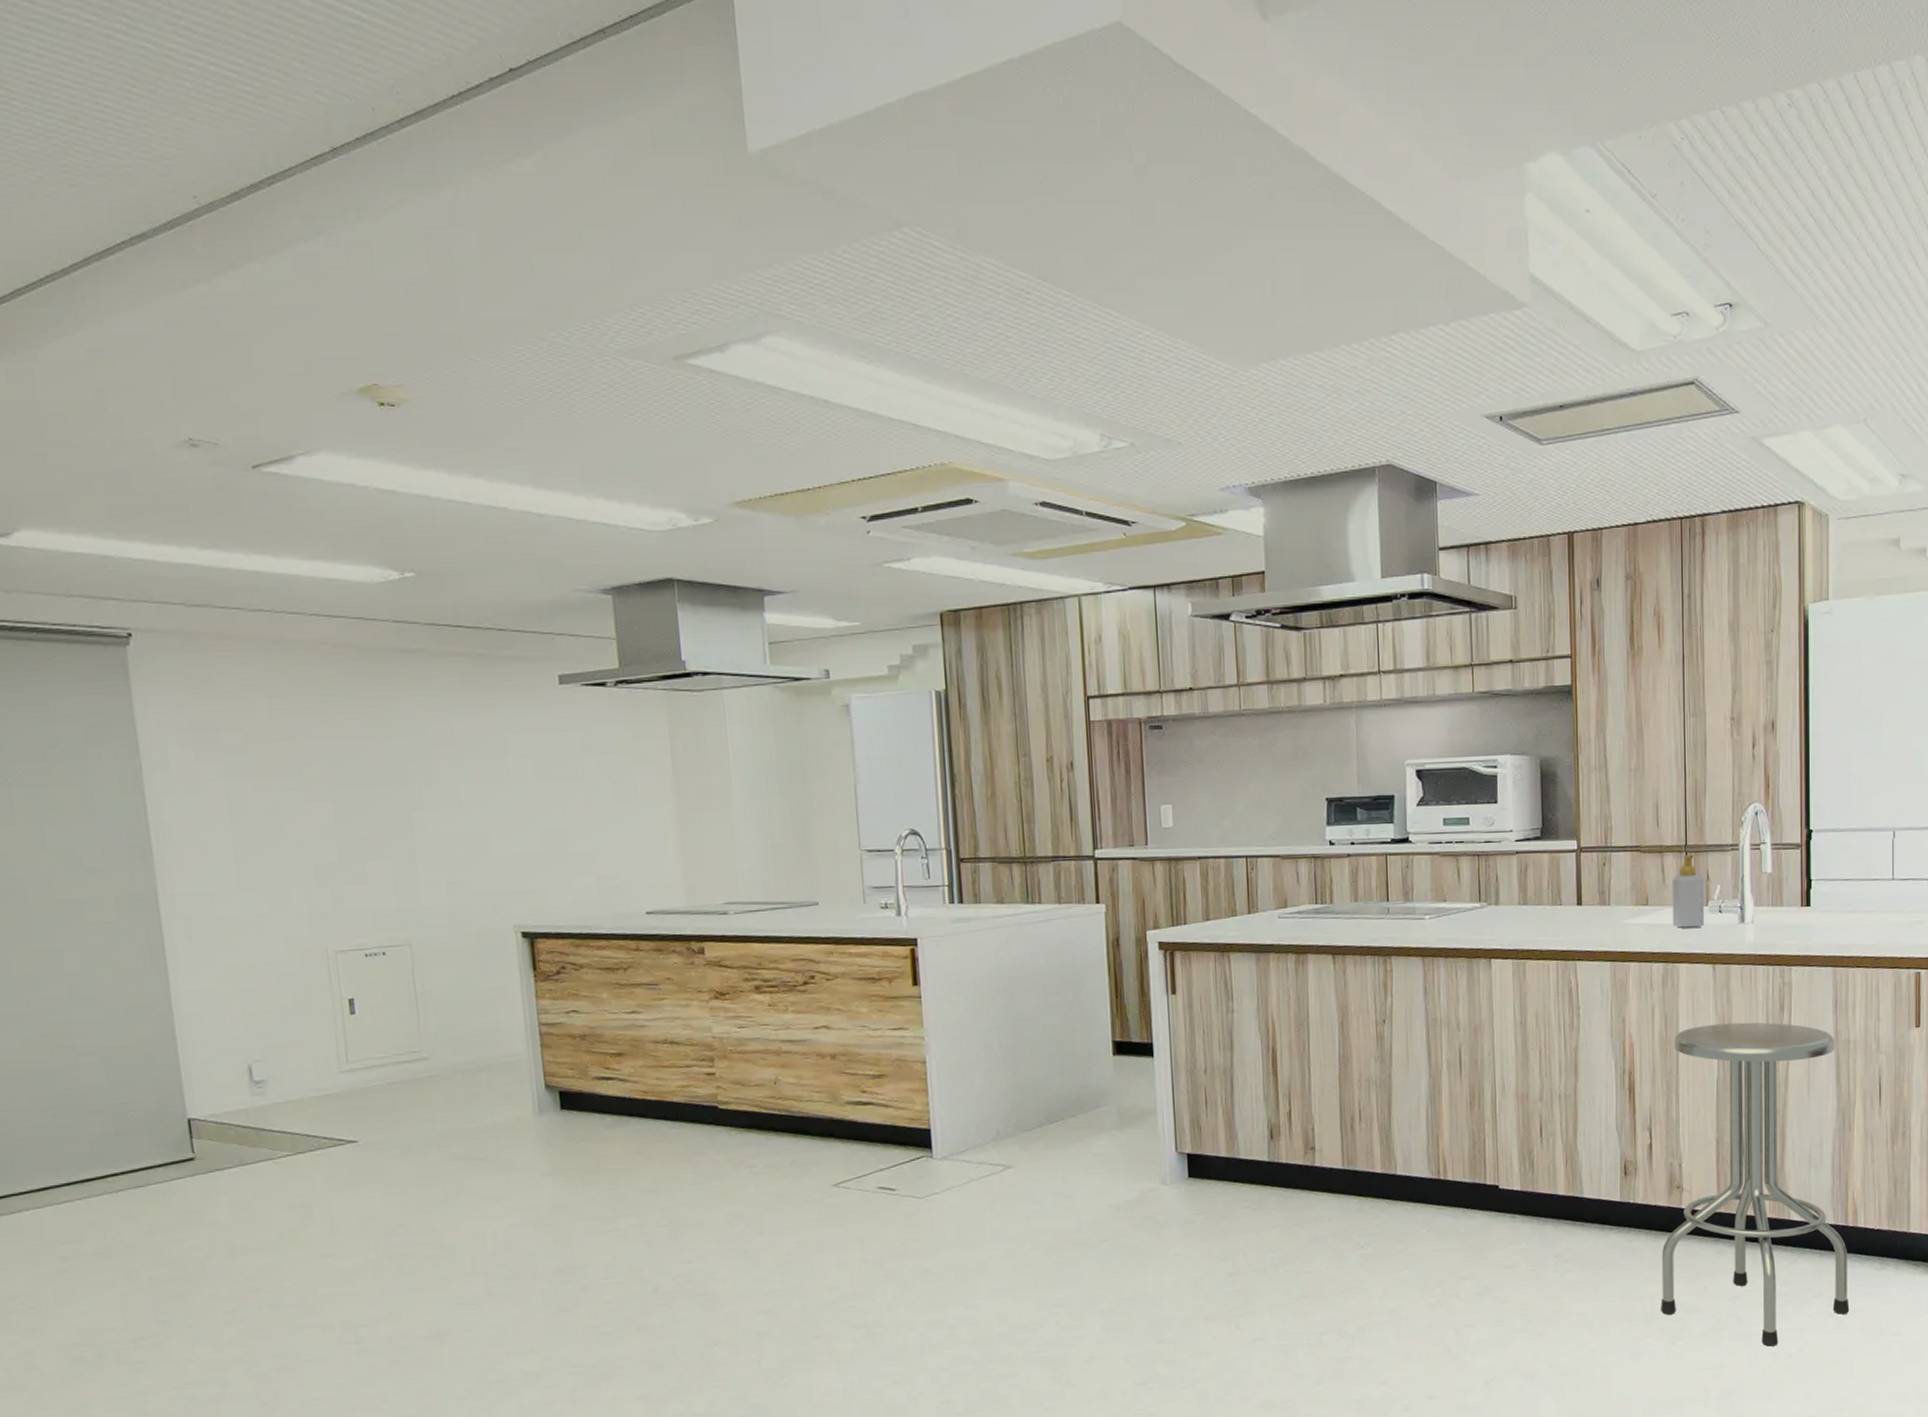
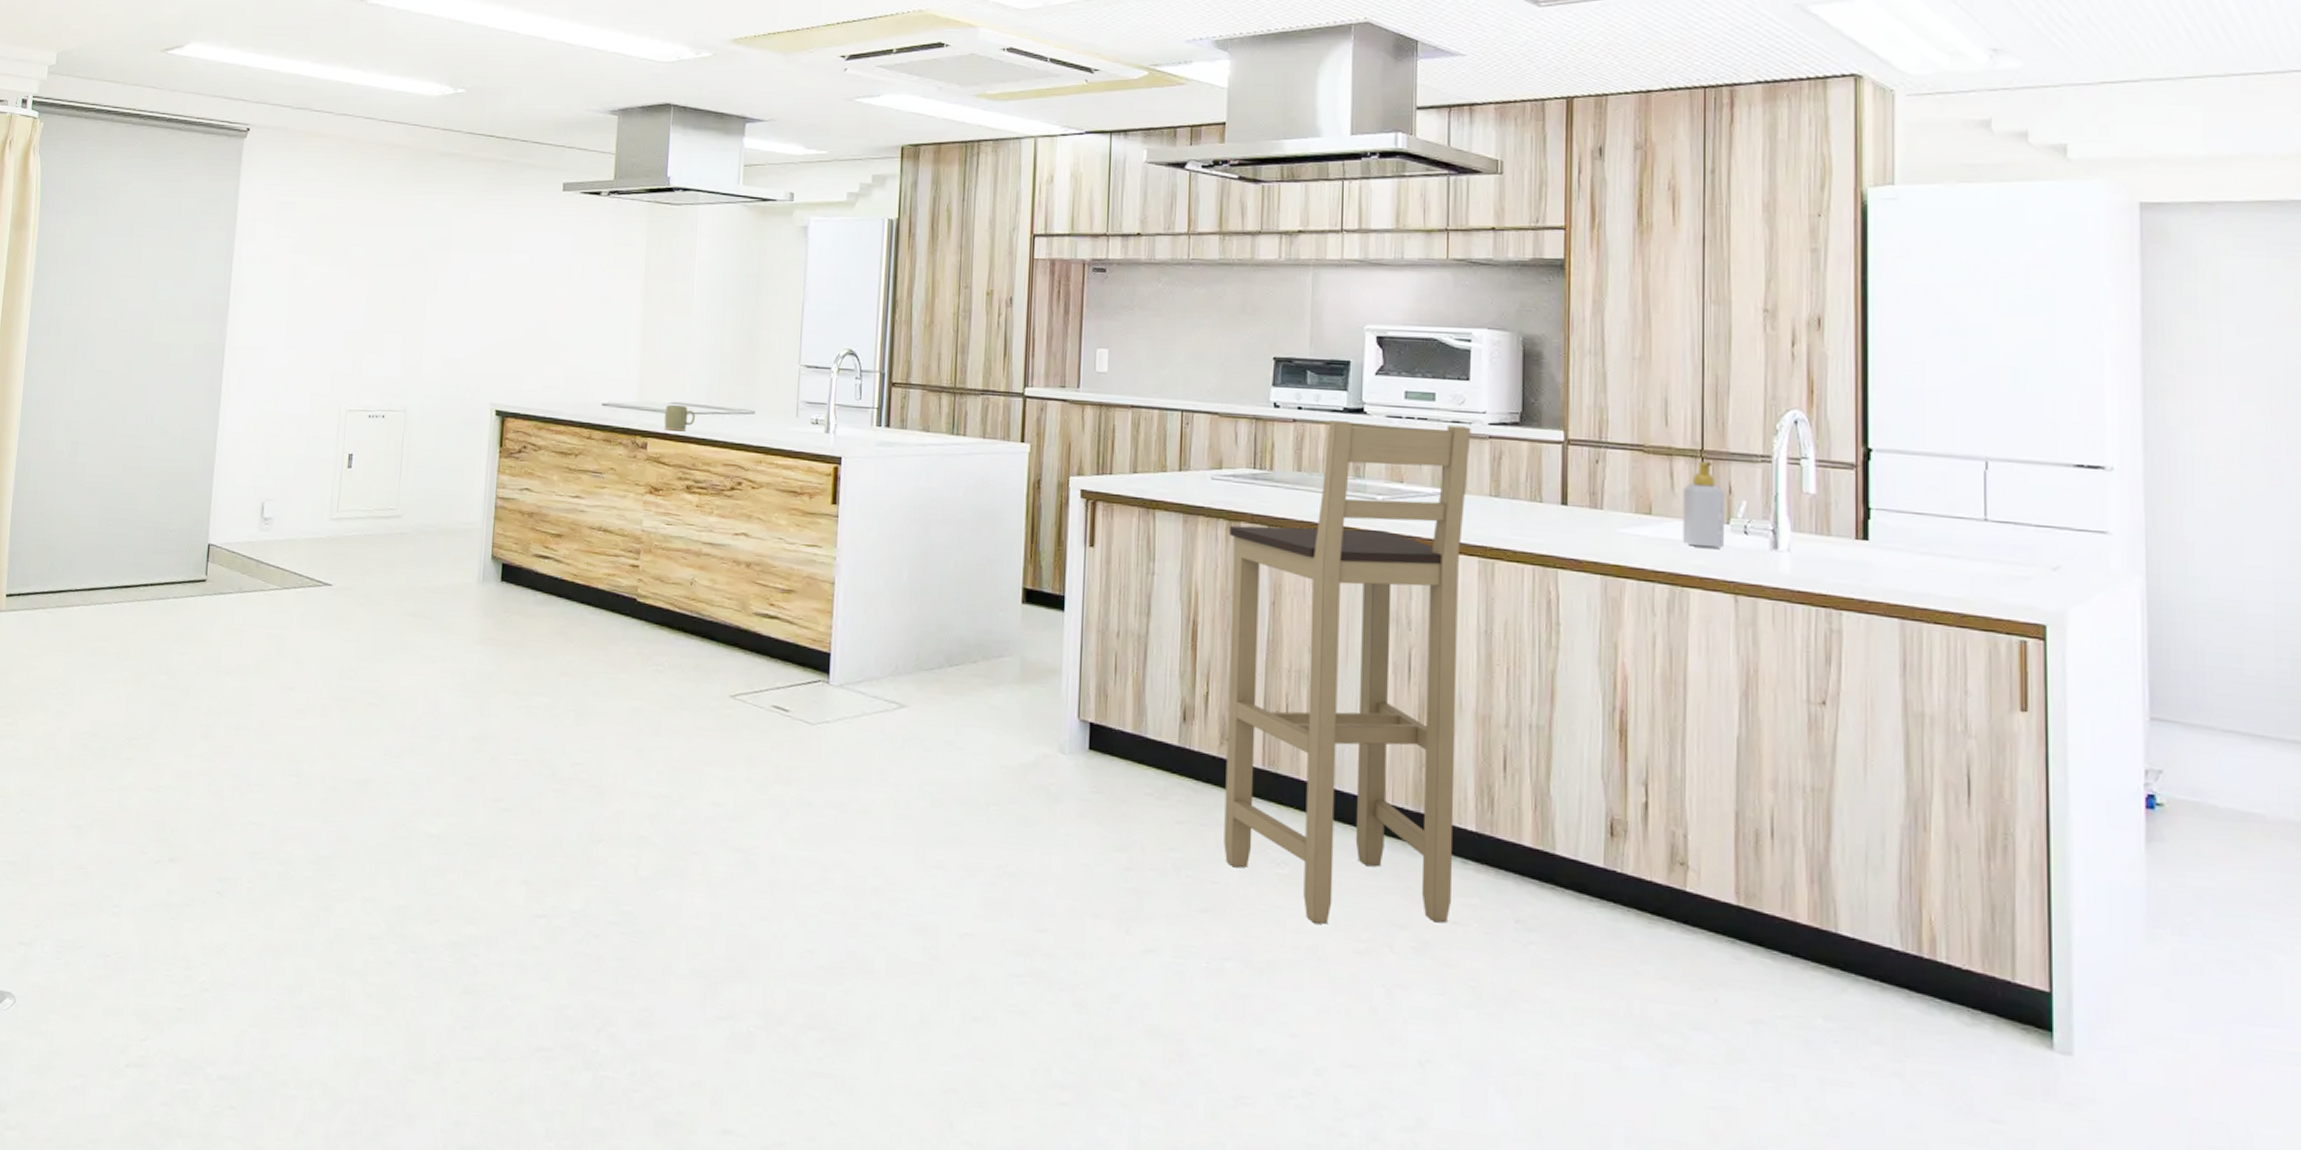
mug: none [718,905,755,932] -> present [664,405,696,431]
bar stool: none [1298,845,1504,1290] -> present [1224,420,1471,925]
bar stool: present [1661,1022,1850,1347] -> none [1654,667,1925,1099]

